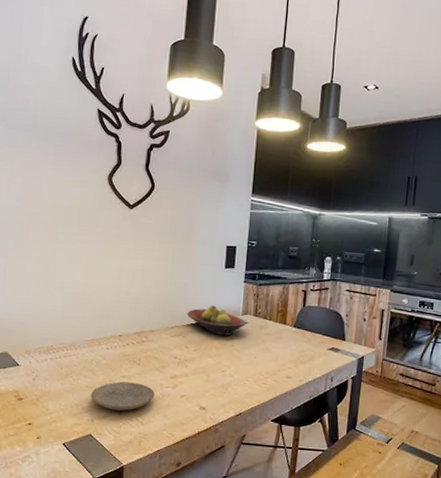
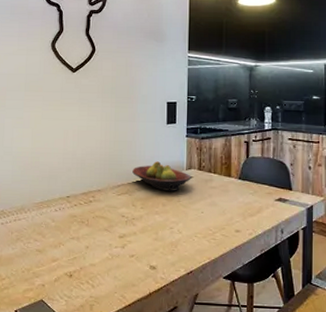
plate: present [91,381,155,411] -> none [41,244,104,274]

